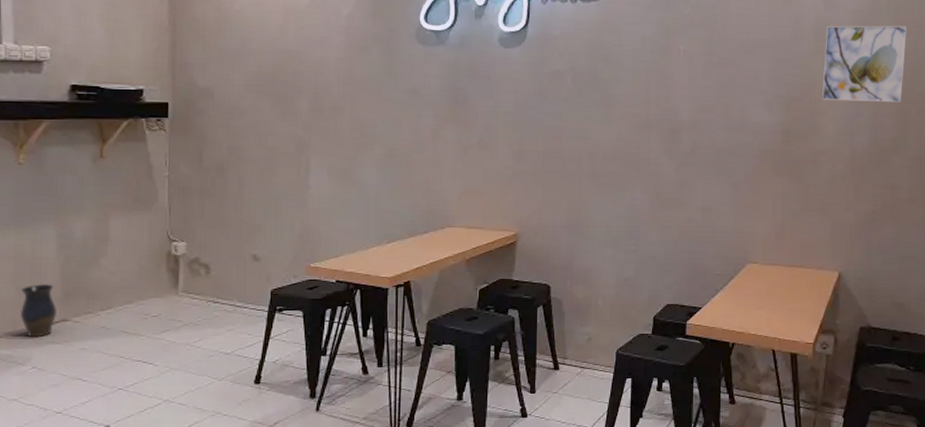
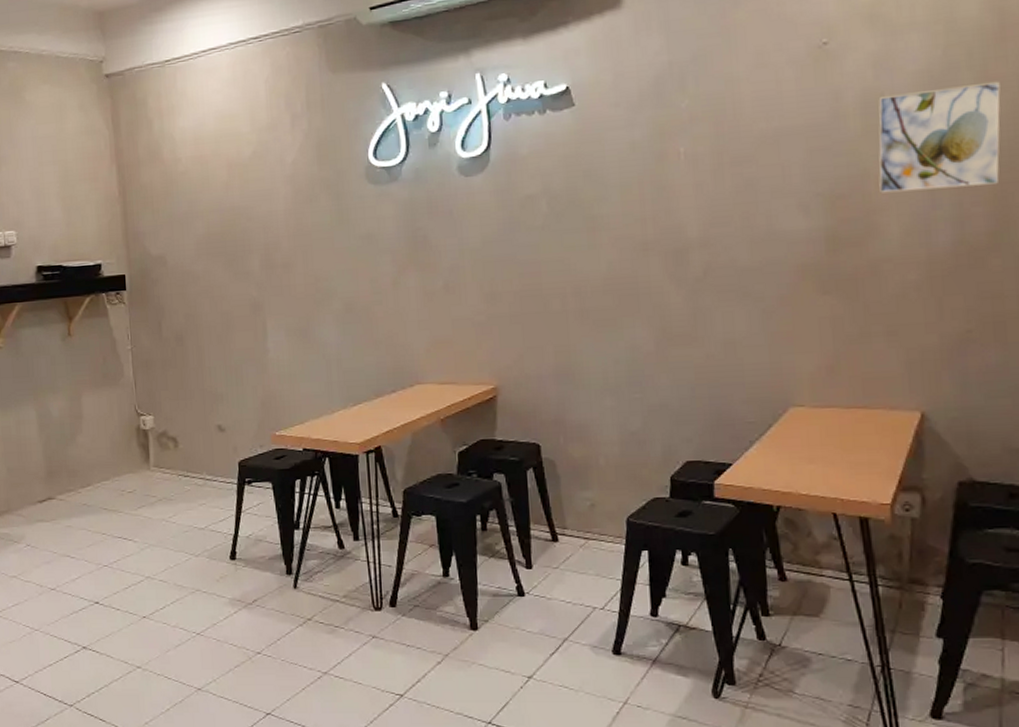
vase: present [21,284,57,338] -> none [11,464,43,516]

